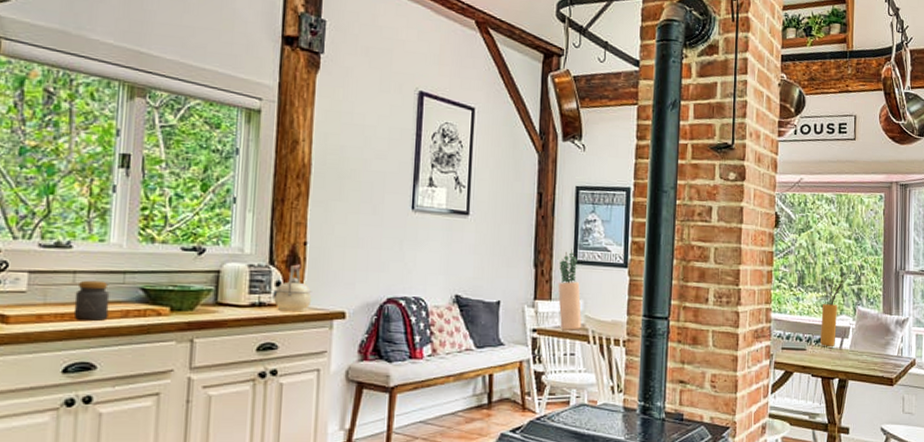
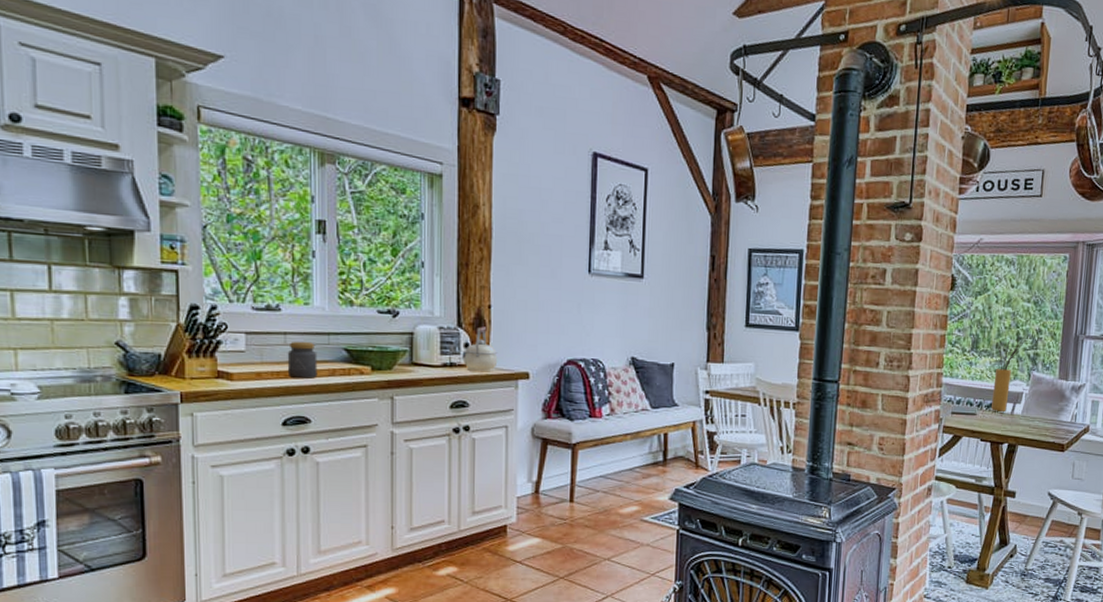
vase: present [557,248,582,330] -> none [729,312,753,393]

